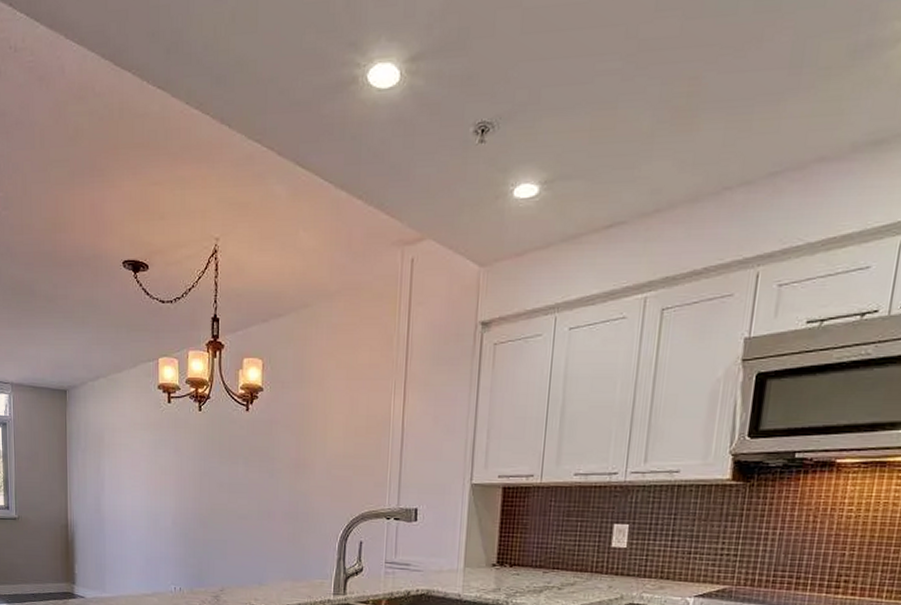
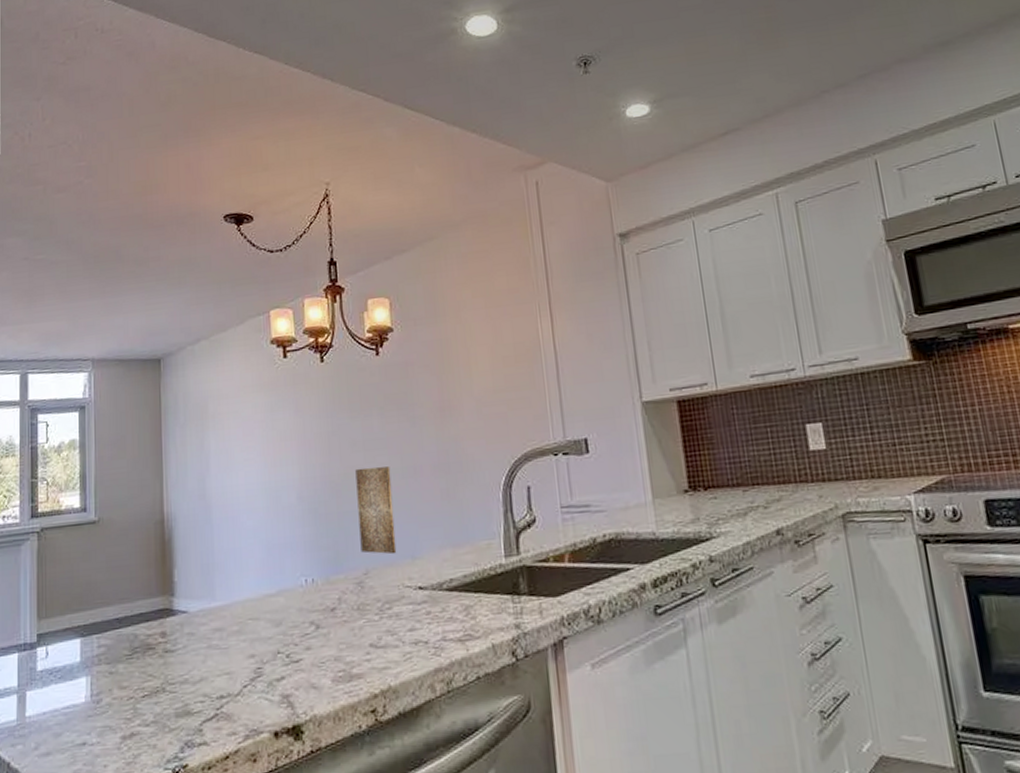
wall art: none [219,506,249,579] -> present [355,466,397,555]

